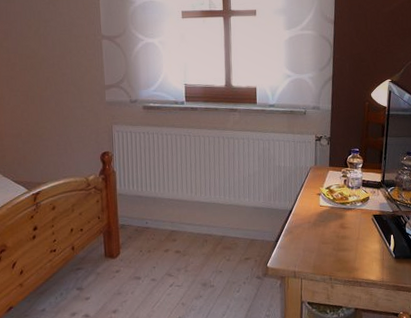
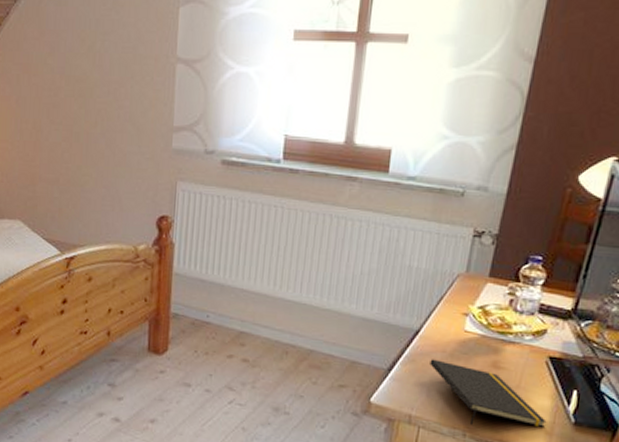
notepad: none [302,228,379,271] -> present [430,359,547,427]

